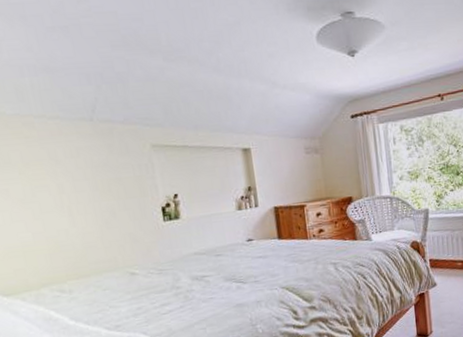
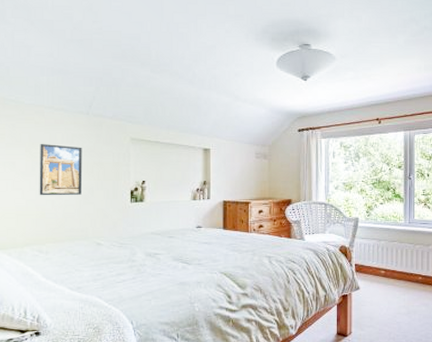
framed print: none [36,161,101,226] -> present [39,143,83,196]

